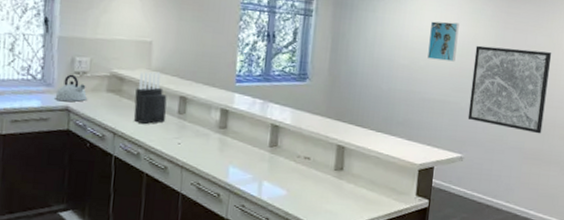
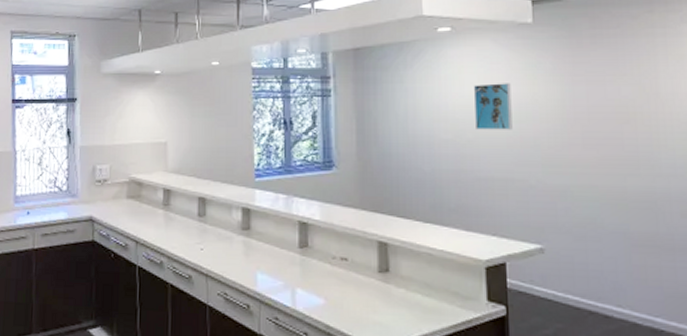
kettle: present [55,74,88,102] -> none [80,183,110,212]
knife block: present [133,71,167,125] -> none [154,173,187,231]
wall art: present [467,45,552,134] -> none [537,105,652,212]

